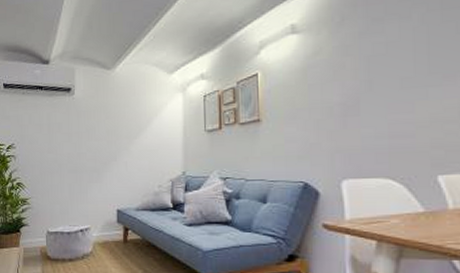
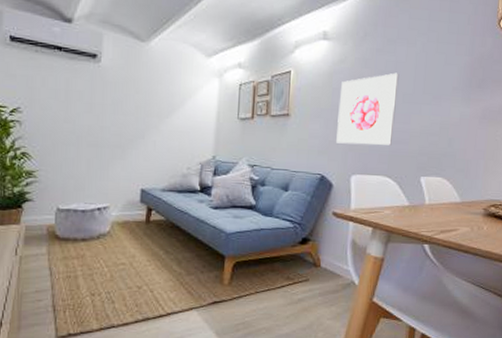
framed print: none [317,55,393,145] -> present [336,72,399,145]

